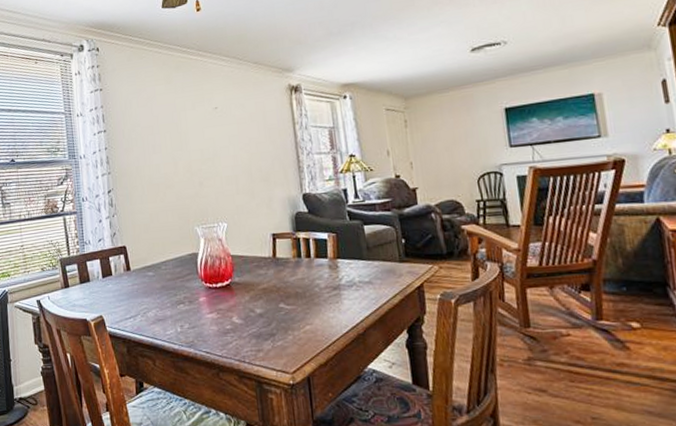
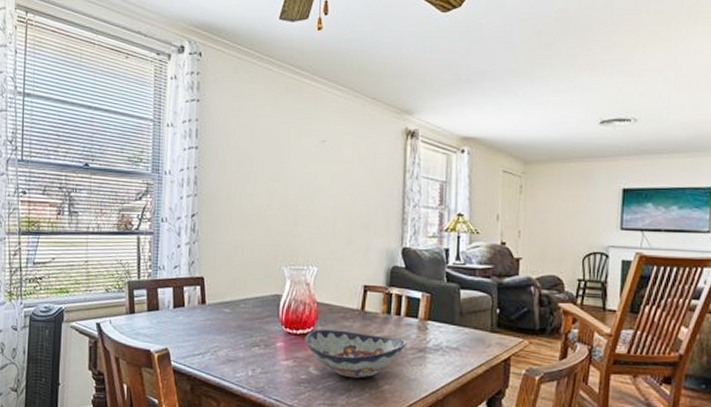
decorative bowl: none [224,278,321,323] -> present [305,329,407,379]

